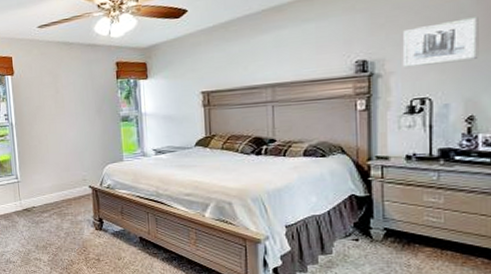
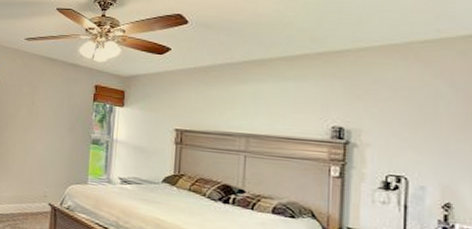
wall art: present [402,17,479,67] -> none [379,104,457,147]

